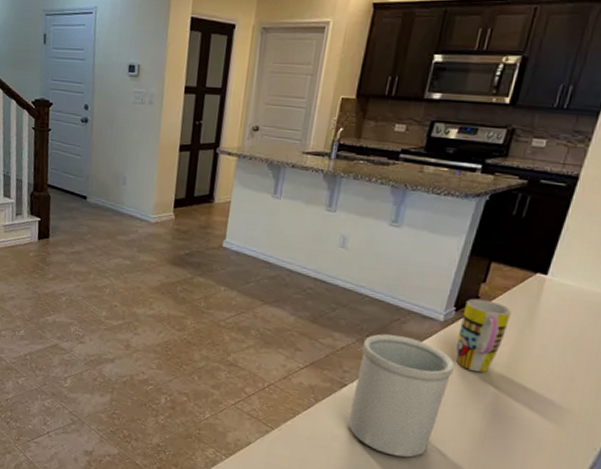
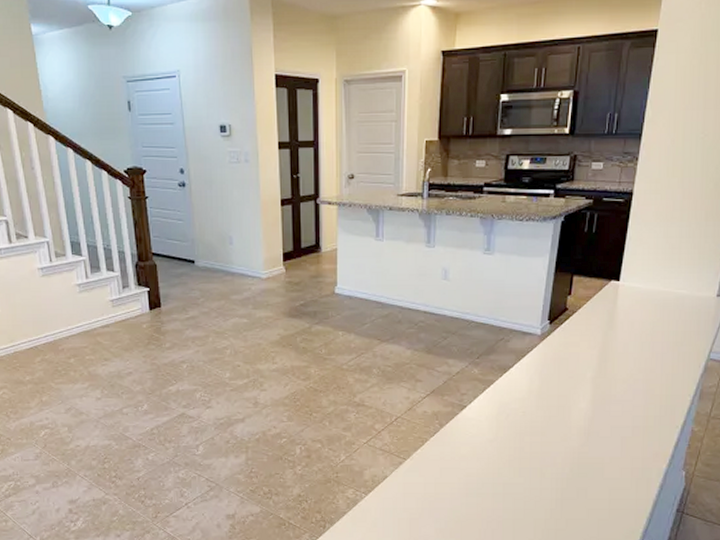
utensil holder: present [348,334,454,458] -> none [473,354,555,465]
mug: present [456,298,512,373] -> none [555,310,595,376]

